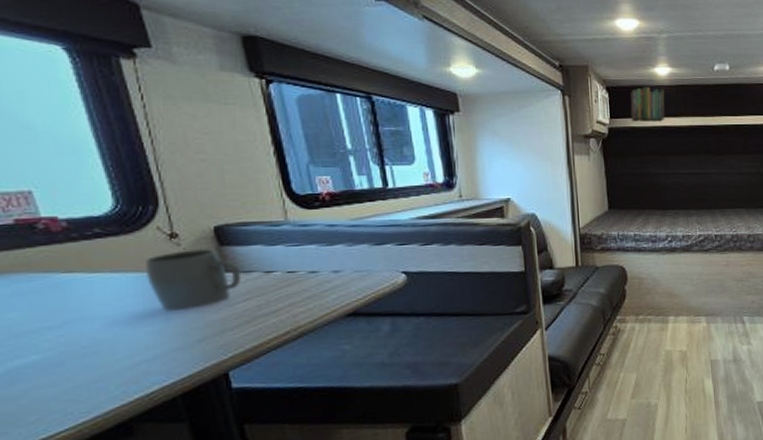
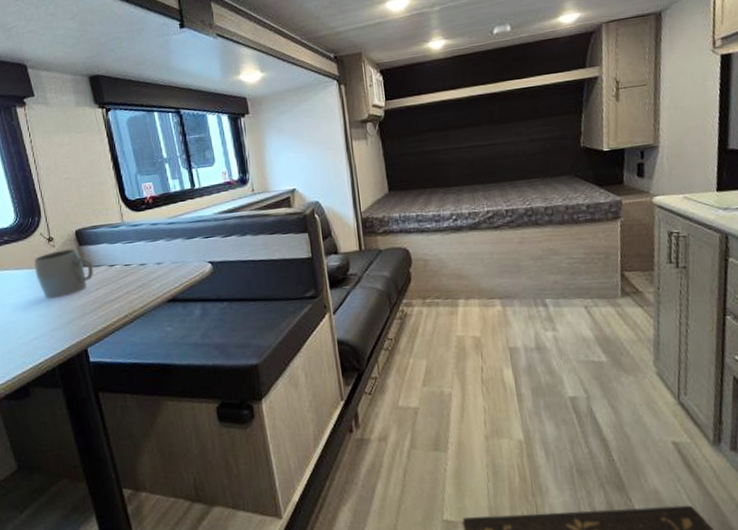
books: present [630,86,665,122] -> none [405,62,442,100]

